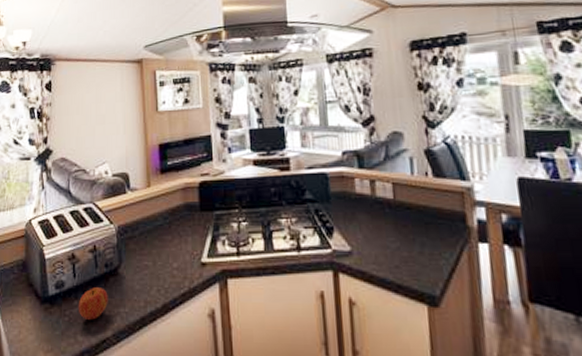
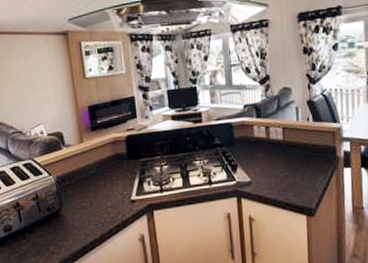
apple: present [78,287,108,320] -> none [26,227,53,254]

